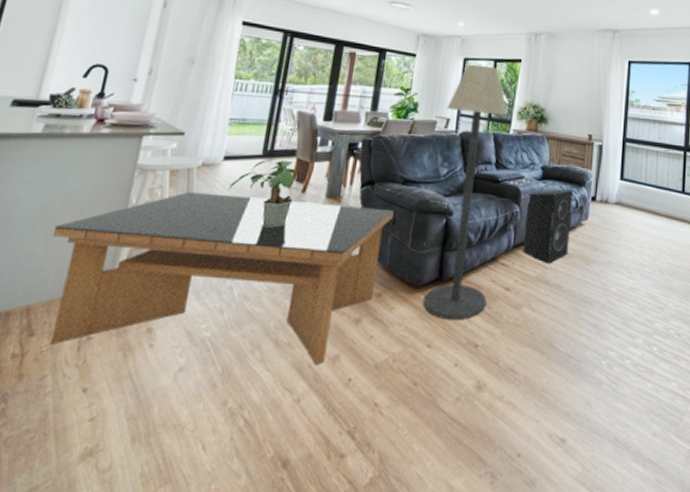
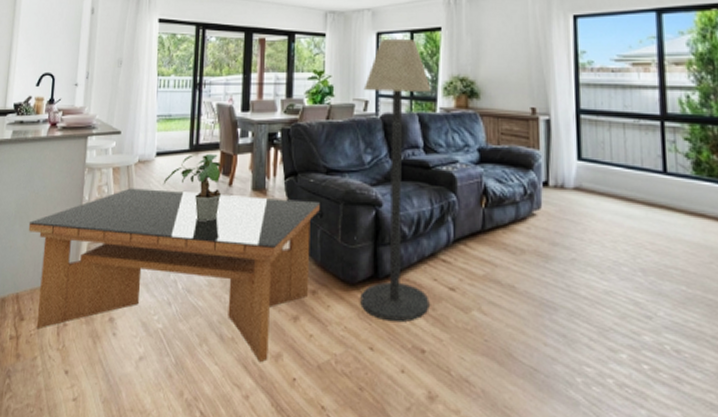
speaker: present [522,188,573,264] -> none [464,172,521,261]

